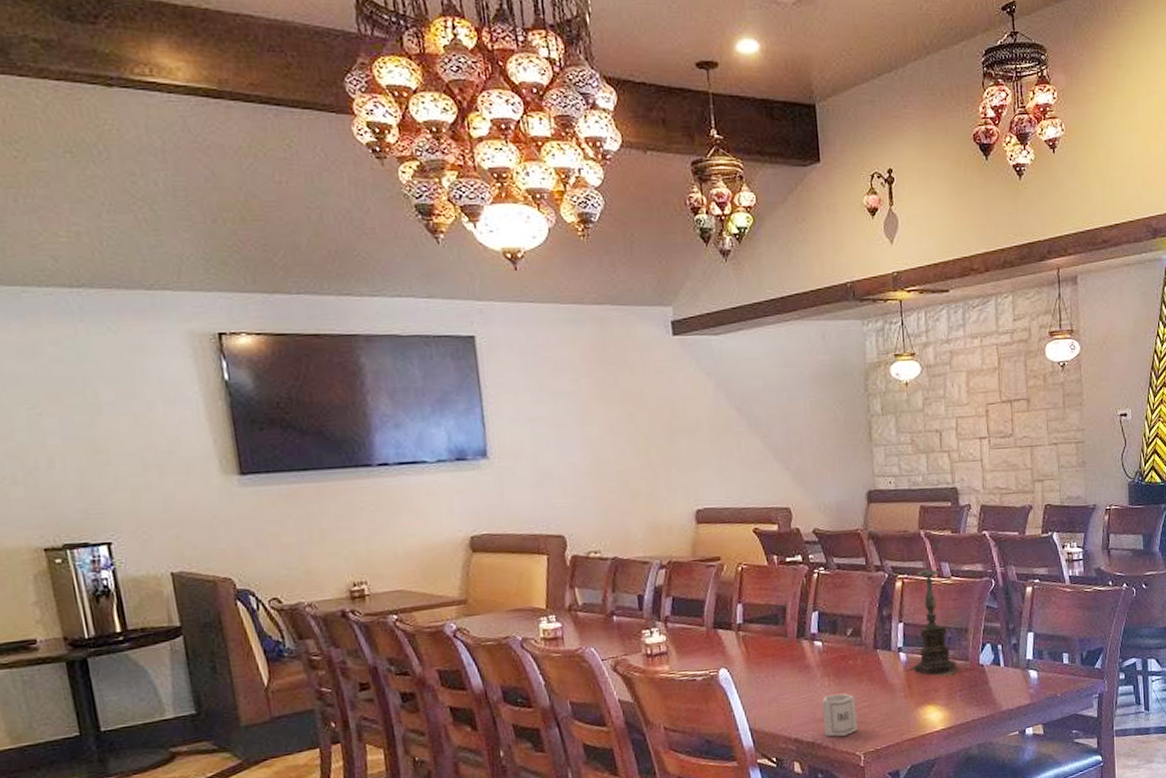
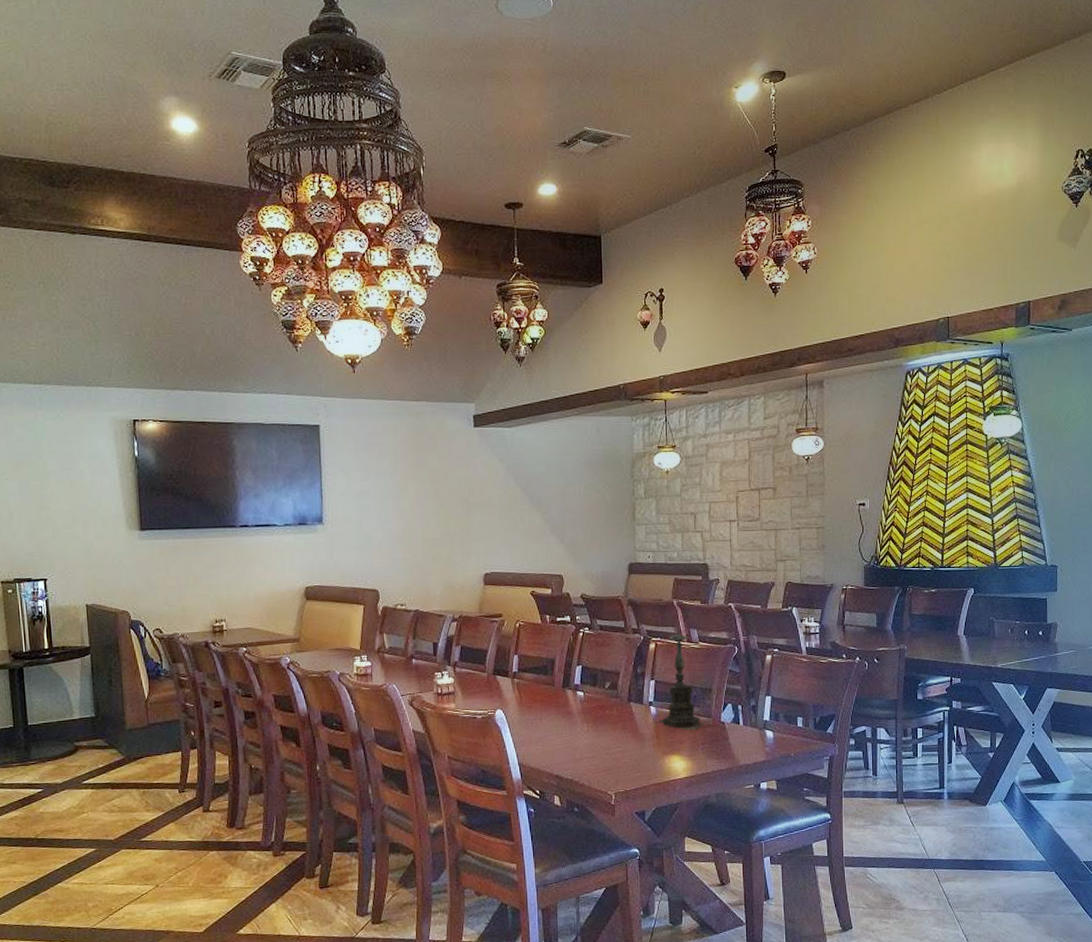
cup: present [822,693,858,737] -> none [581,739,611,776]

